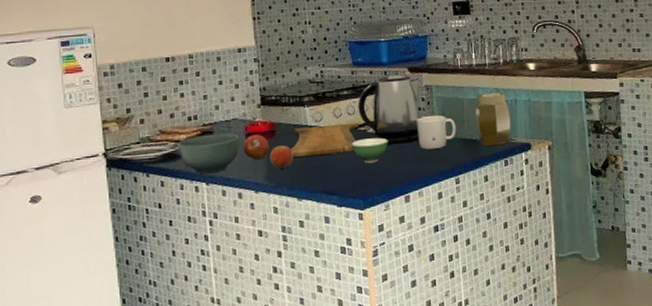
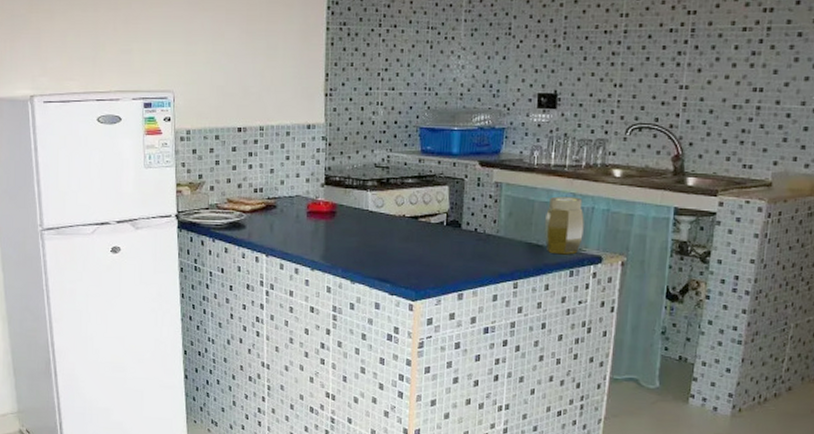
bowl: present [177,133,239,174] -> none [242,208,300,246]
fruit: present [243,134,270,160] -> none [304,213,329,239]
fruit: present [270,143,294,169] -> none [328,225,351,250]
cutting board: present [290,122,359,158] -> none [349,212,420,242]
bowl: present [351,137,388,164] -> none [409,230,448,257]
kettle: present [357,74,420,145] -> none [421,167,490,240]
mug: present [417,115,457,150] -> none [479,214,523,250]

